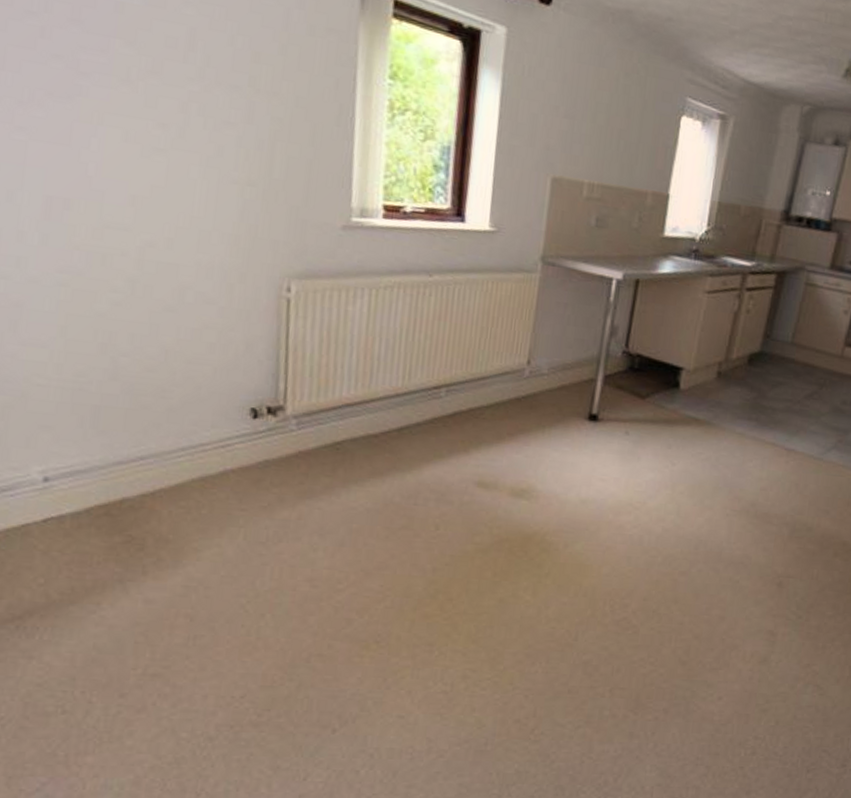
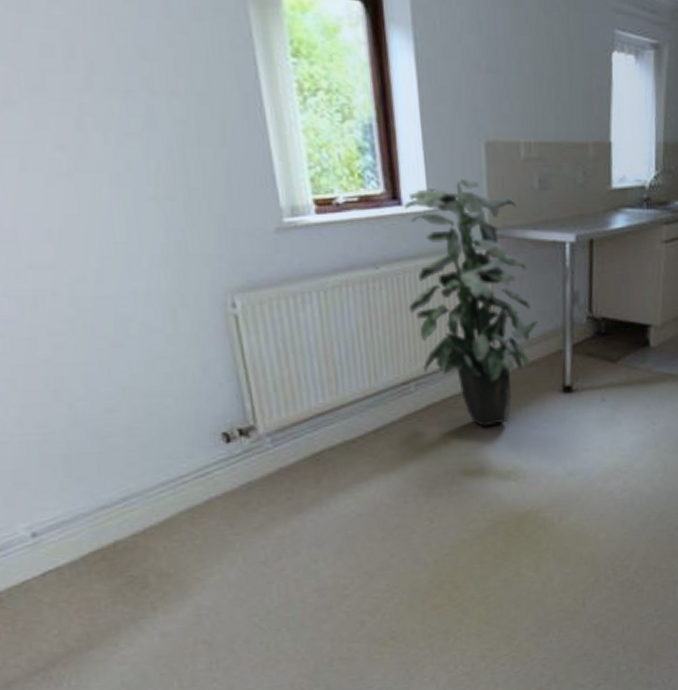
indoor plant: none [453,207,576,442] -> present [404,178,539,427]

